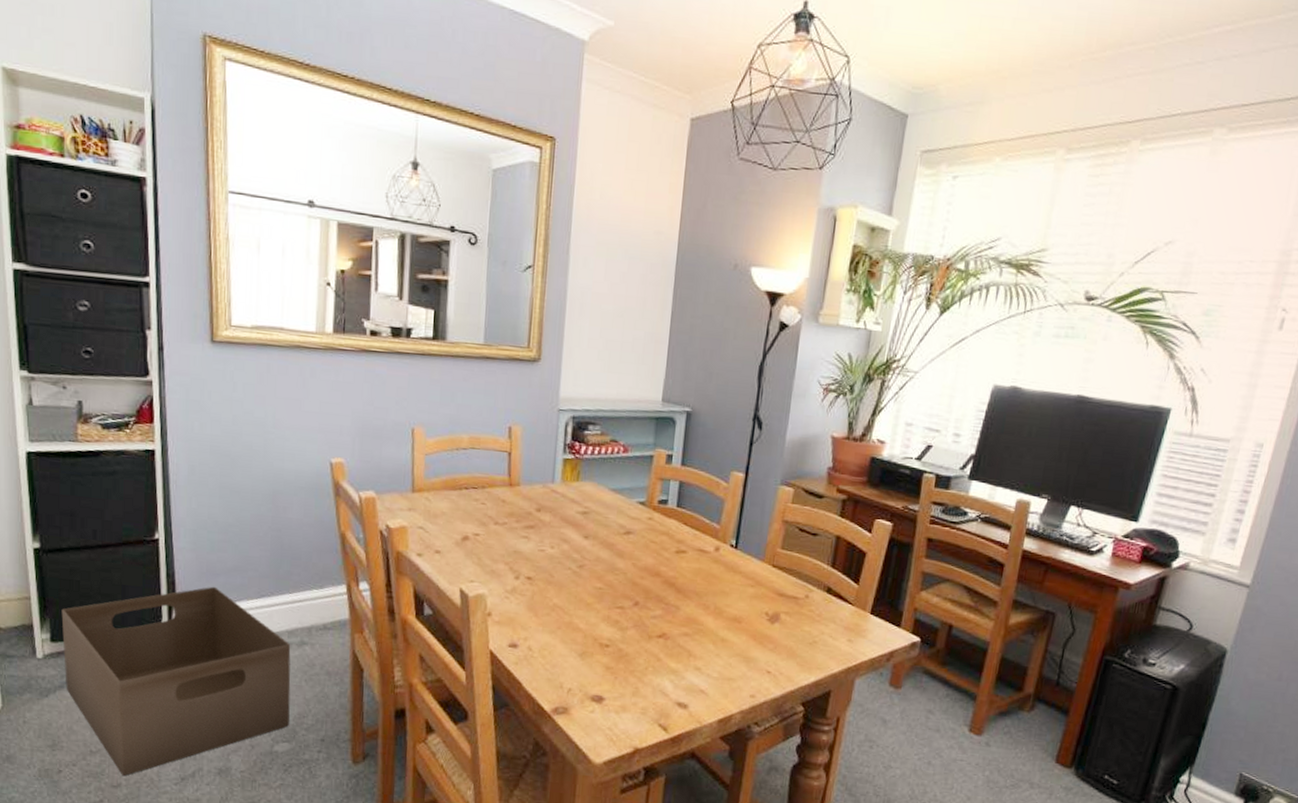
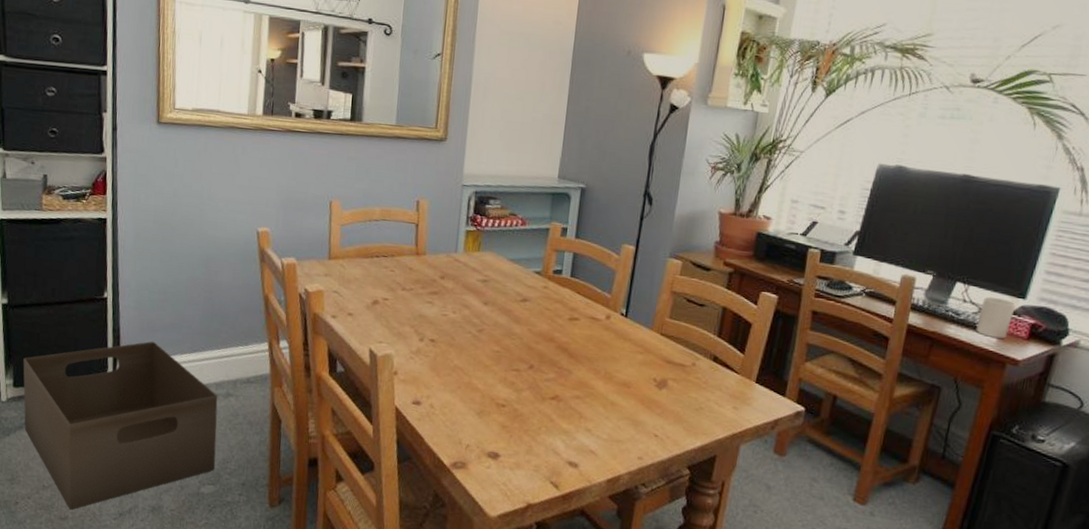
mug: none [1089,520,1129,562] -> present [975,296,1016,339]

